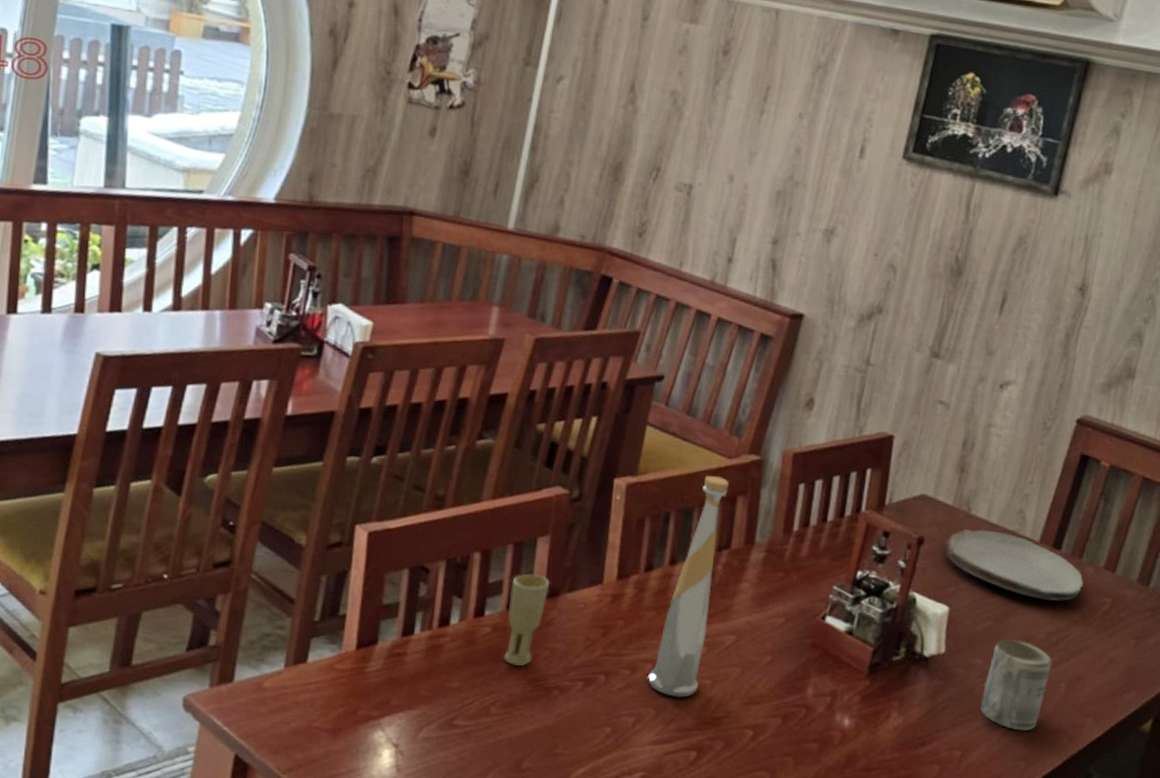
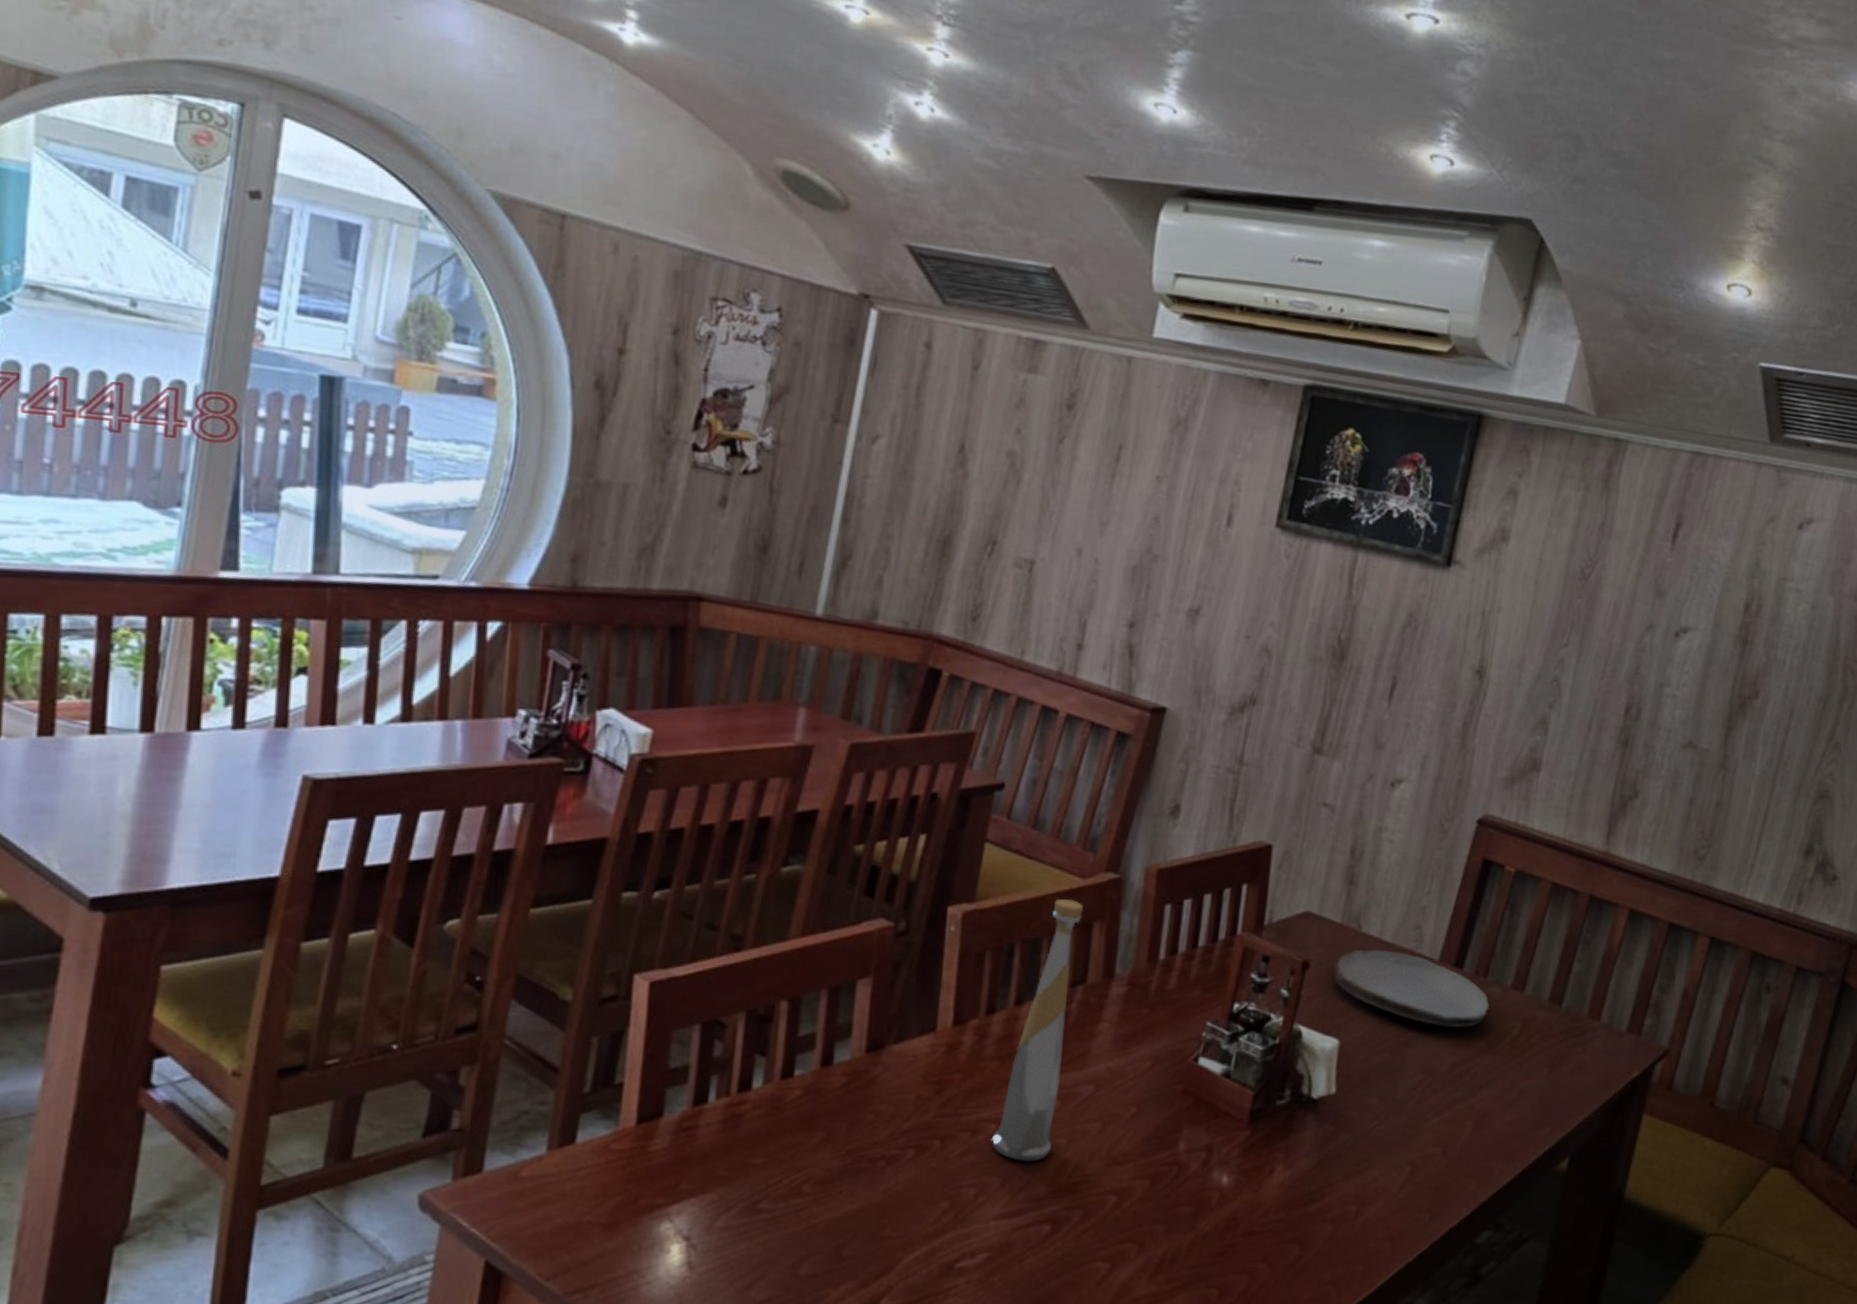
cup: present [504,573,550,666] -> none [818,1023,873,1134]
mug: present [980,638,1053,731] -> none [1377,1073,1457,1179]

